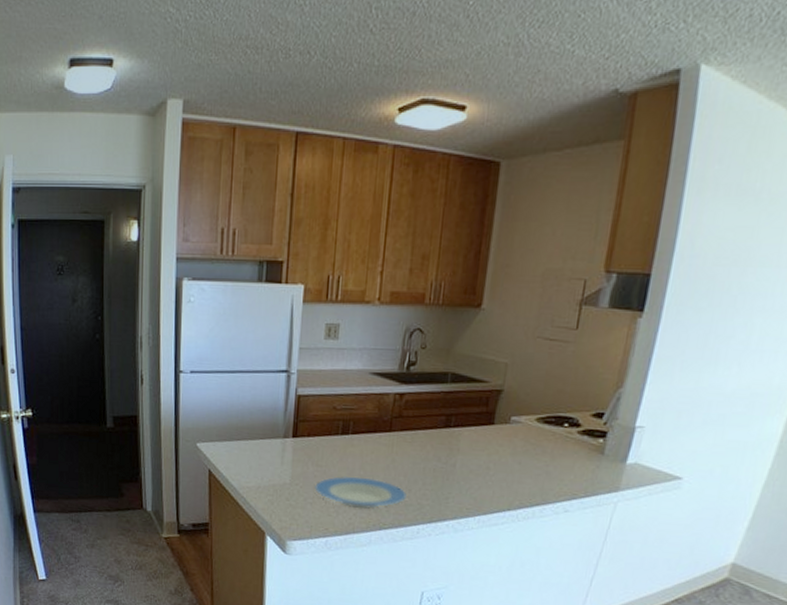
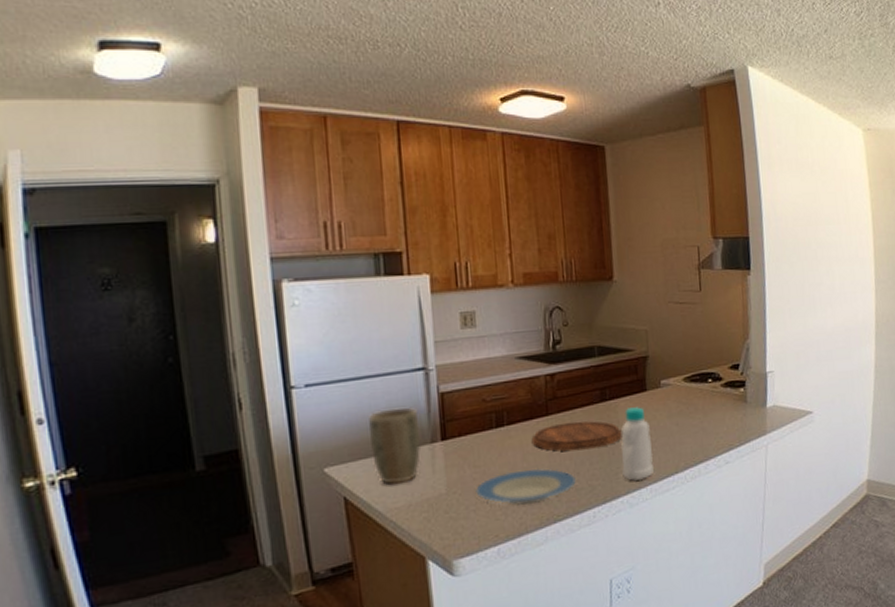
plant pot: none [233,401,276,468] -> present [369,406,422,484]
cutting board: none [371,441,460,471] -> present [531,421,622,452]
bottle: none [453,438,490,510] -> present [621,407,655,481]

